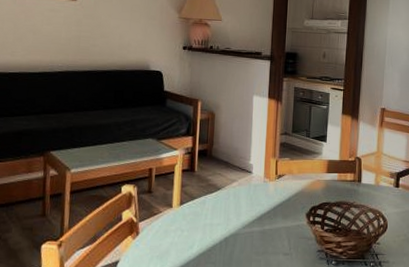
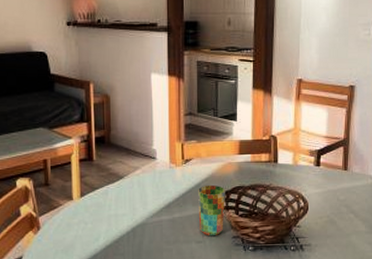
cup: none [287,200,313,249] -> present [198,185,225,236]

